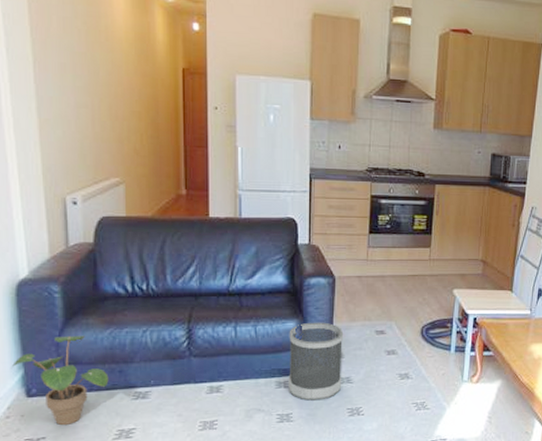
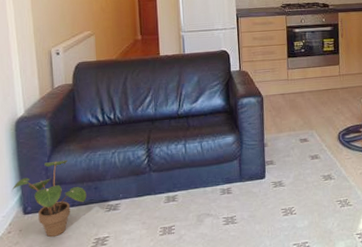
wastebasket: present [289,322,344,401] -> none [228,135,276,204]

